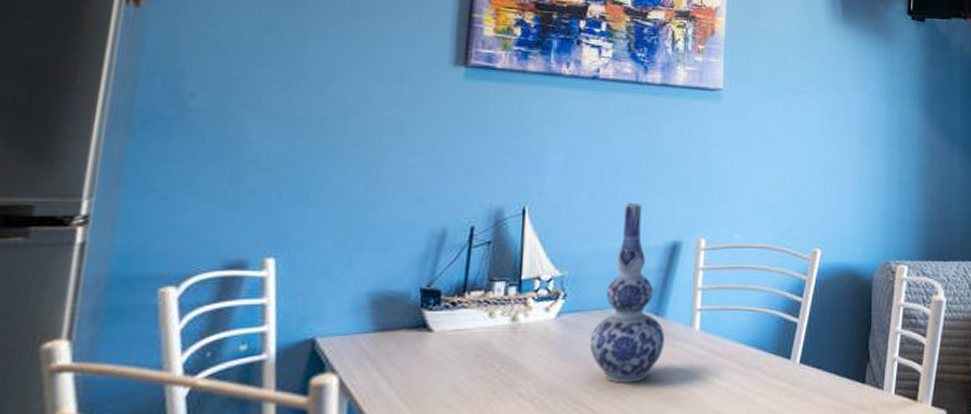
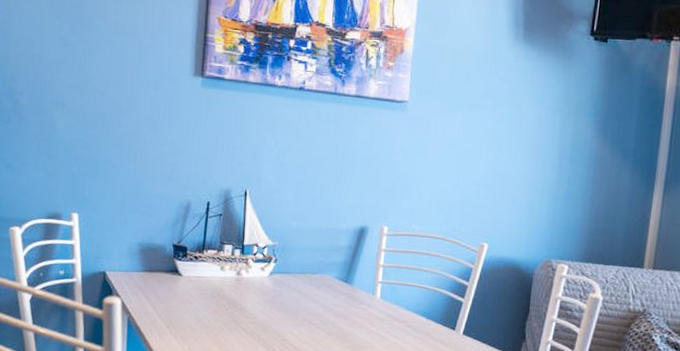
vase: present [589,203,664,383] -> none [294,193,352,331]

